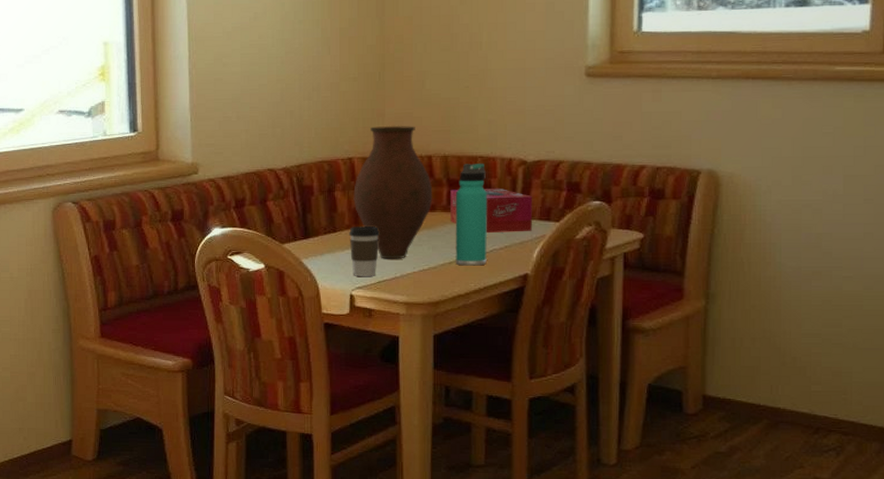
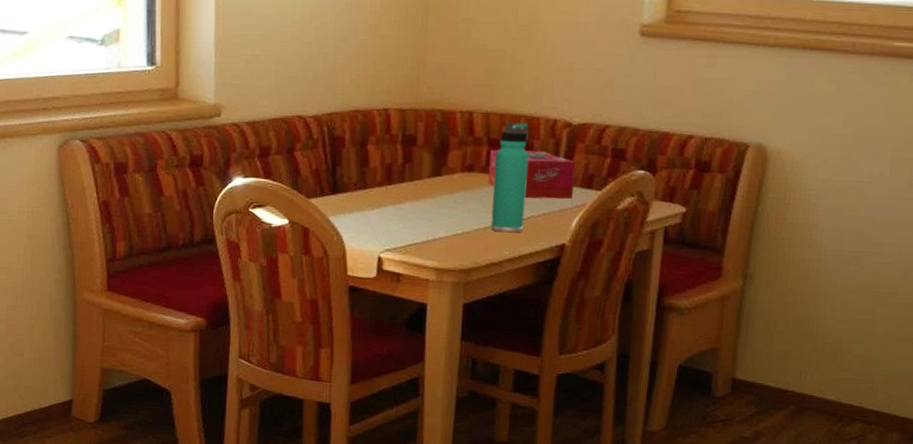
coffee cup: present [349,225,380,276] -> none [380,183,413,239]
vase: present [353,125,433,259] -> none [387,75,472,222]

